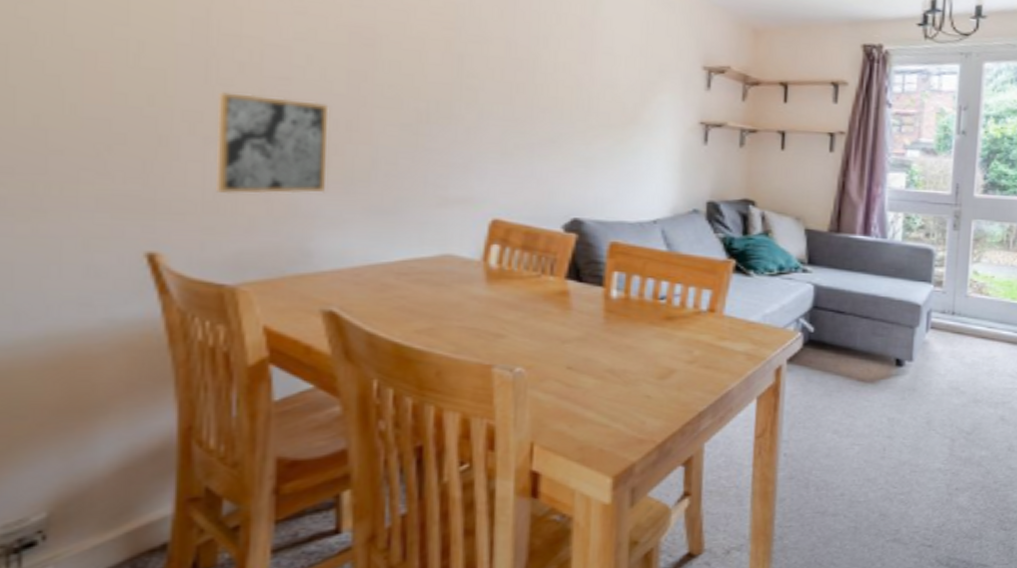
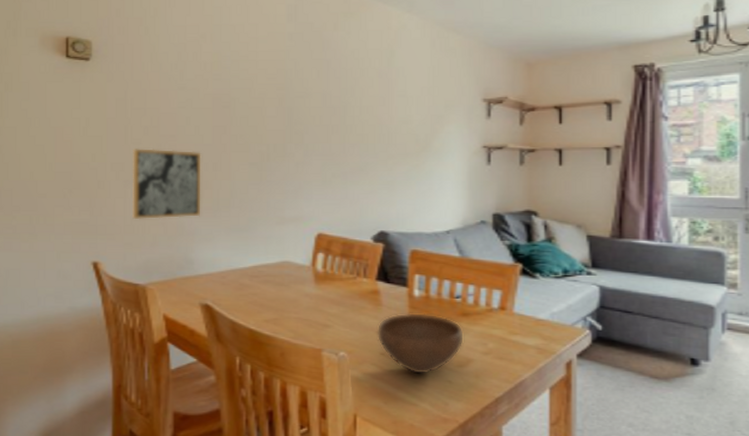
bowl: none [563,318,668,391] -> present [376,313,465,375]

